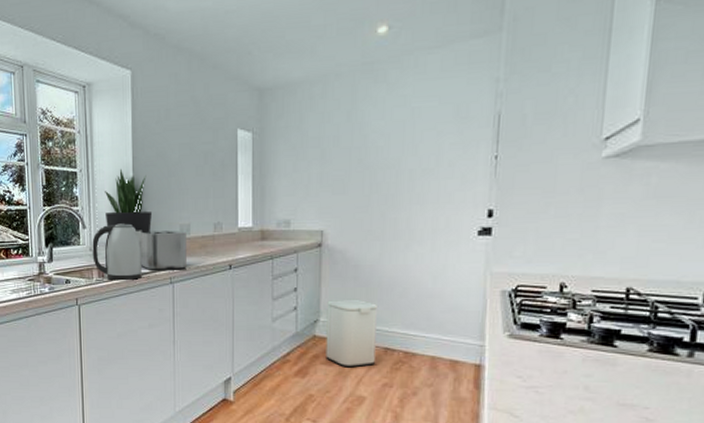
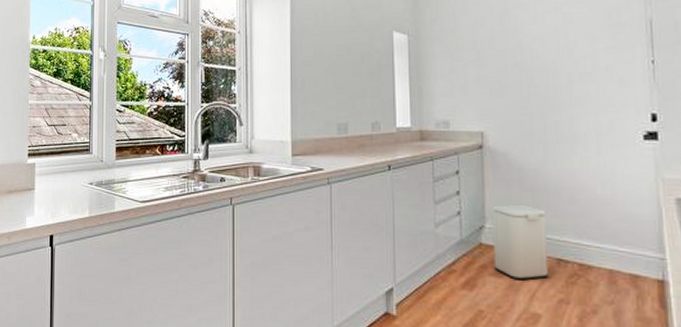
kettle: present [92,222,142,281] -> none [248,120,299,180]
planter: present [105,168,152,233] -> none [263,67,309,131]
toaster: present [140,230,187,272] -> none [297,129,344,171]

